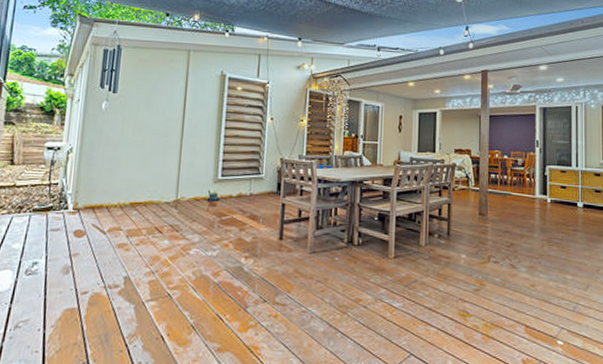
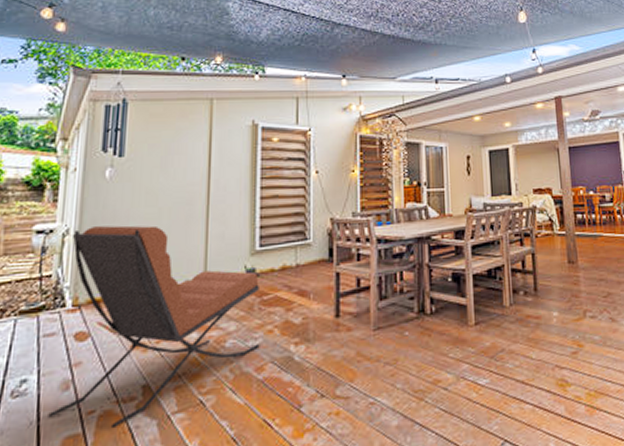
lounge chair: none [52,148,220,306] -> present [48,225,260,427]

